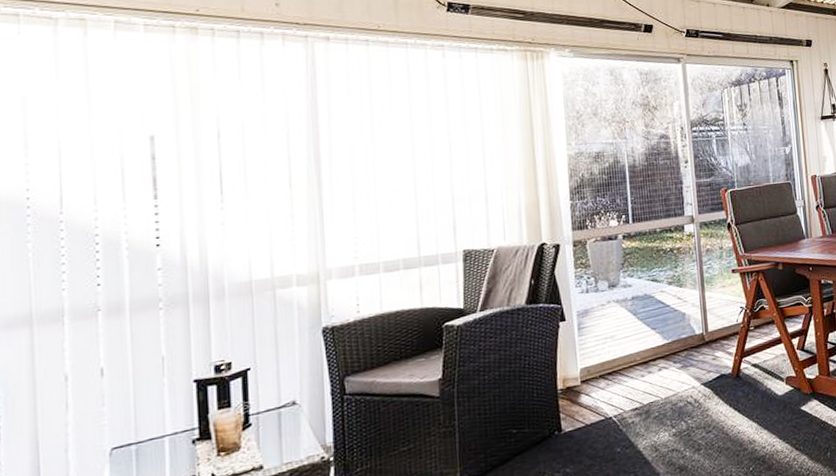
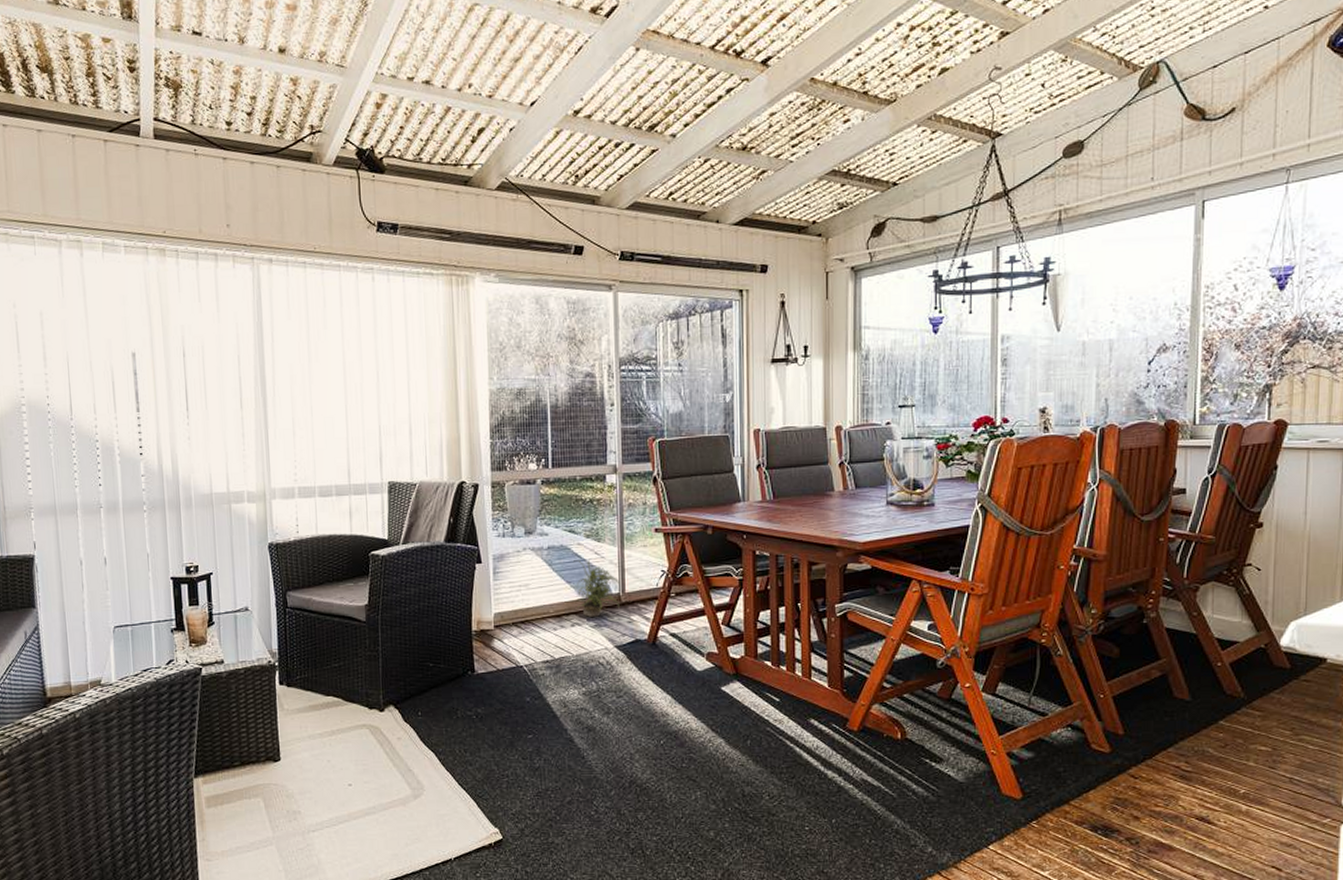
potted plant: none [658,304,704,360] -> present [574,559,620,617]

